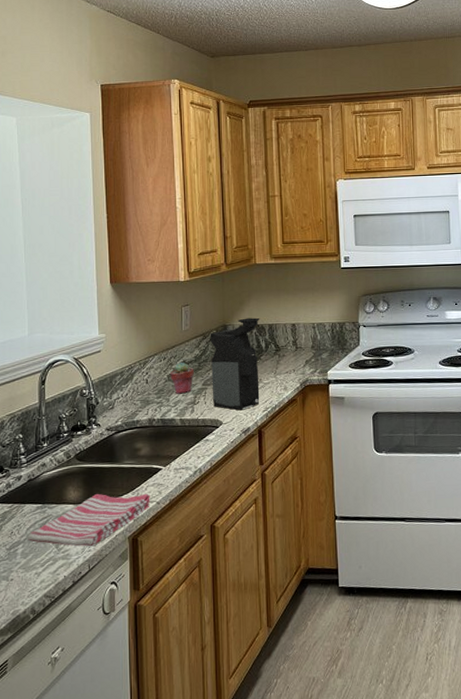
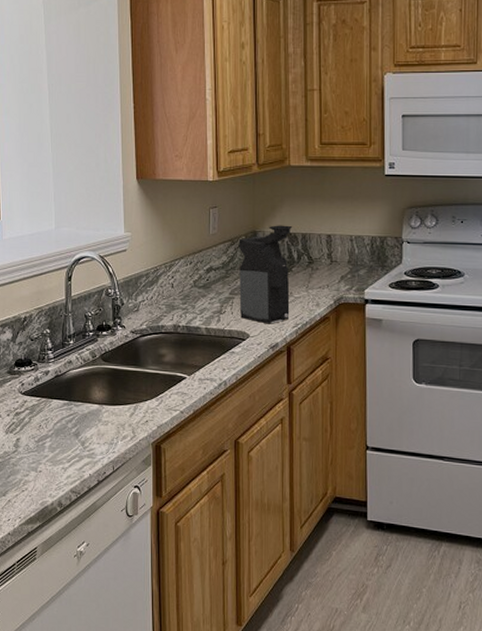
dish towel: present [28,493,150,547] -> none [55,396,174,449]
potted succulent: present [169,362,194,394] -> none [195,268,221,302]

